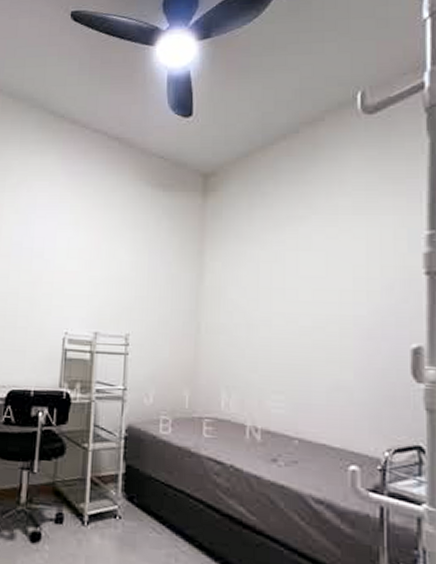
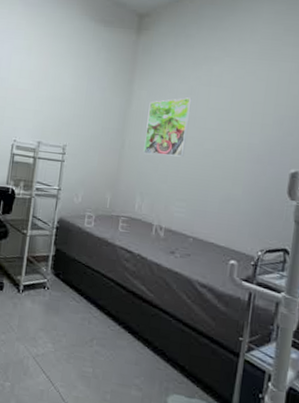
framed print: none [225,266,277,339] -> present [143,97,192,157]

